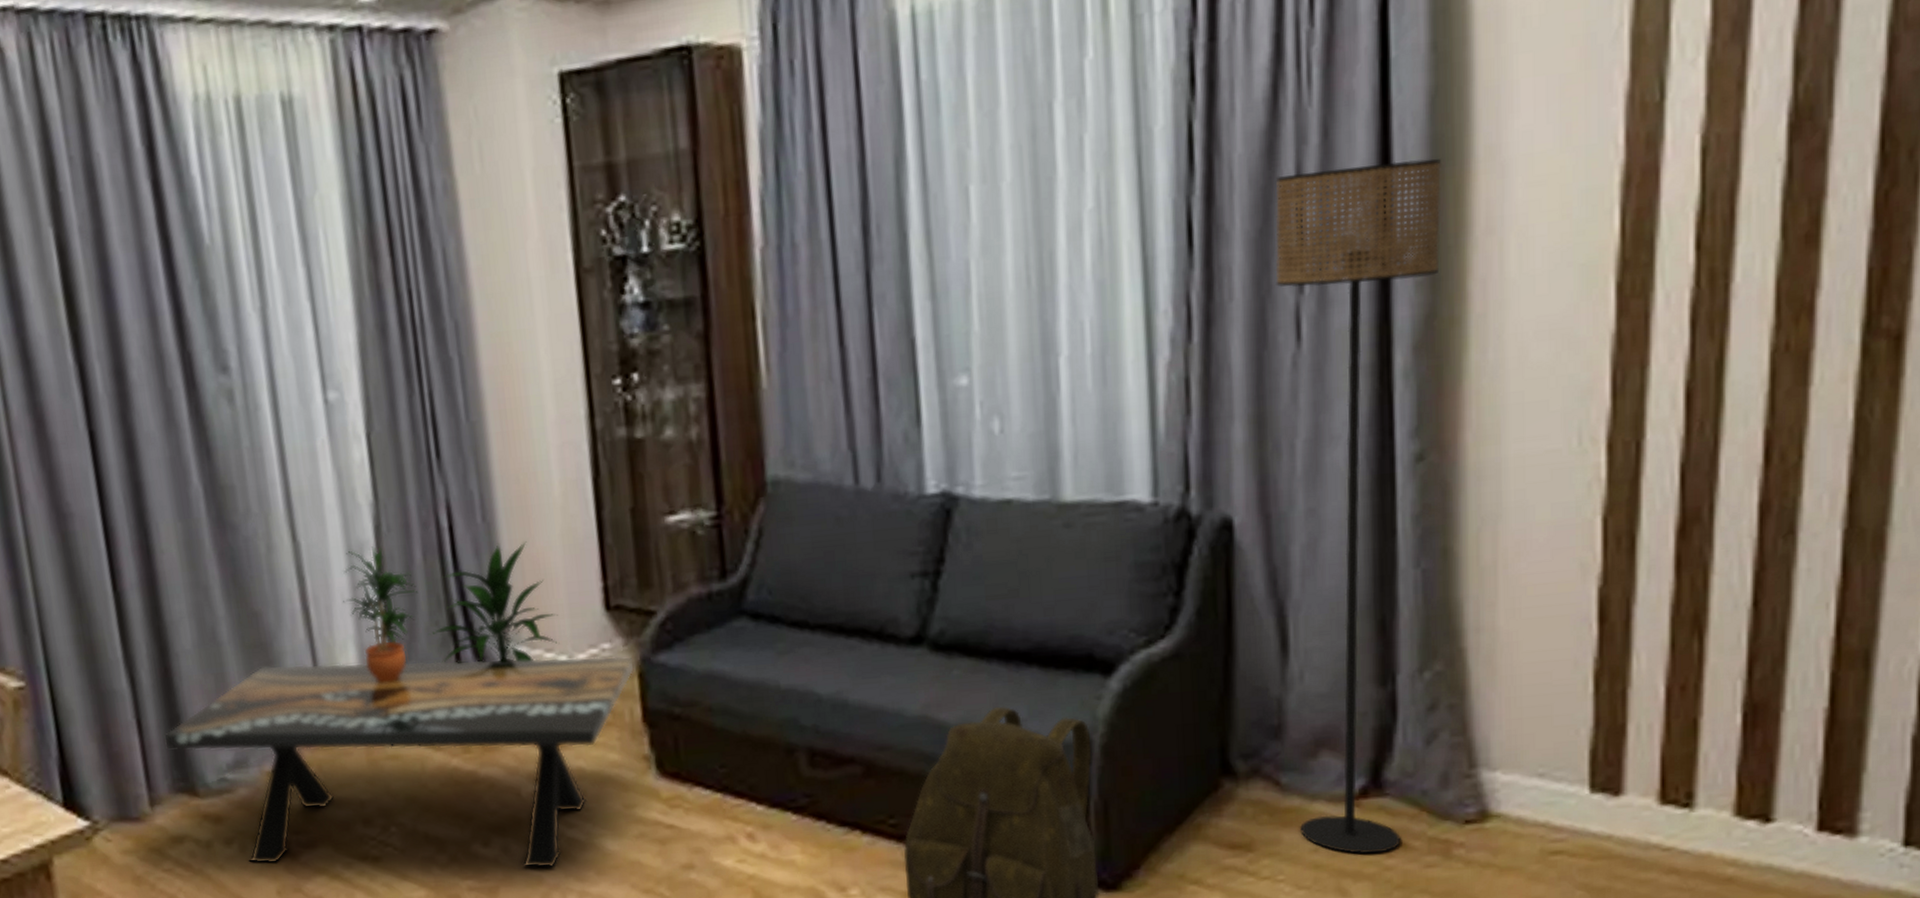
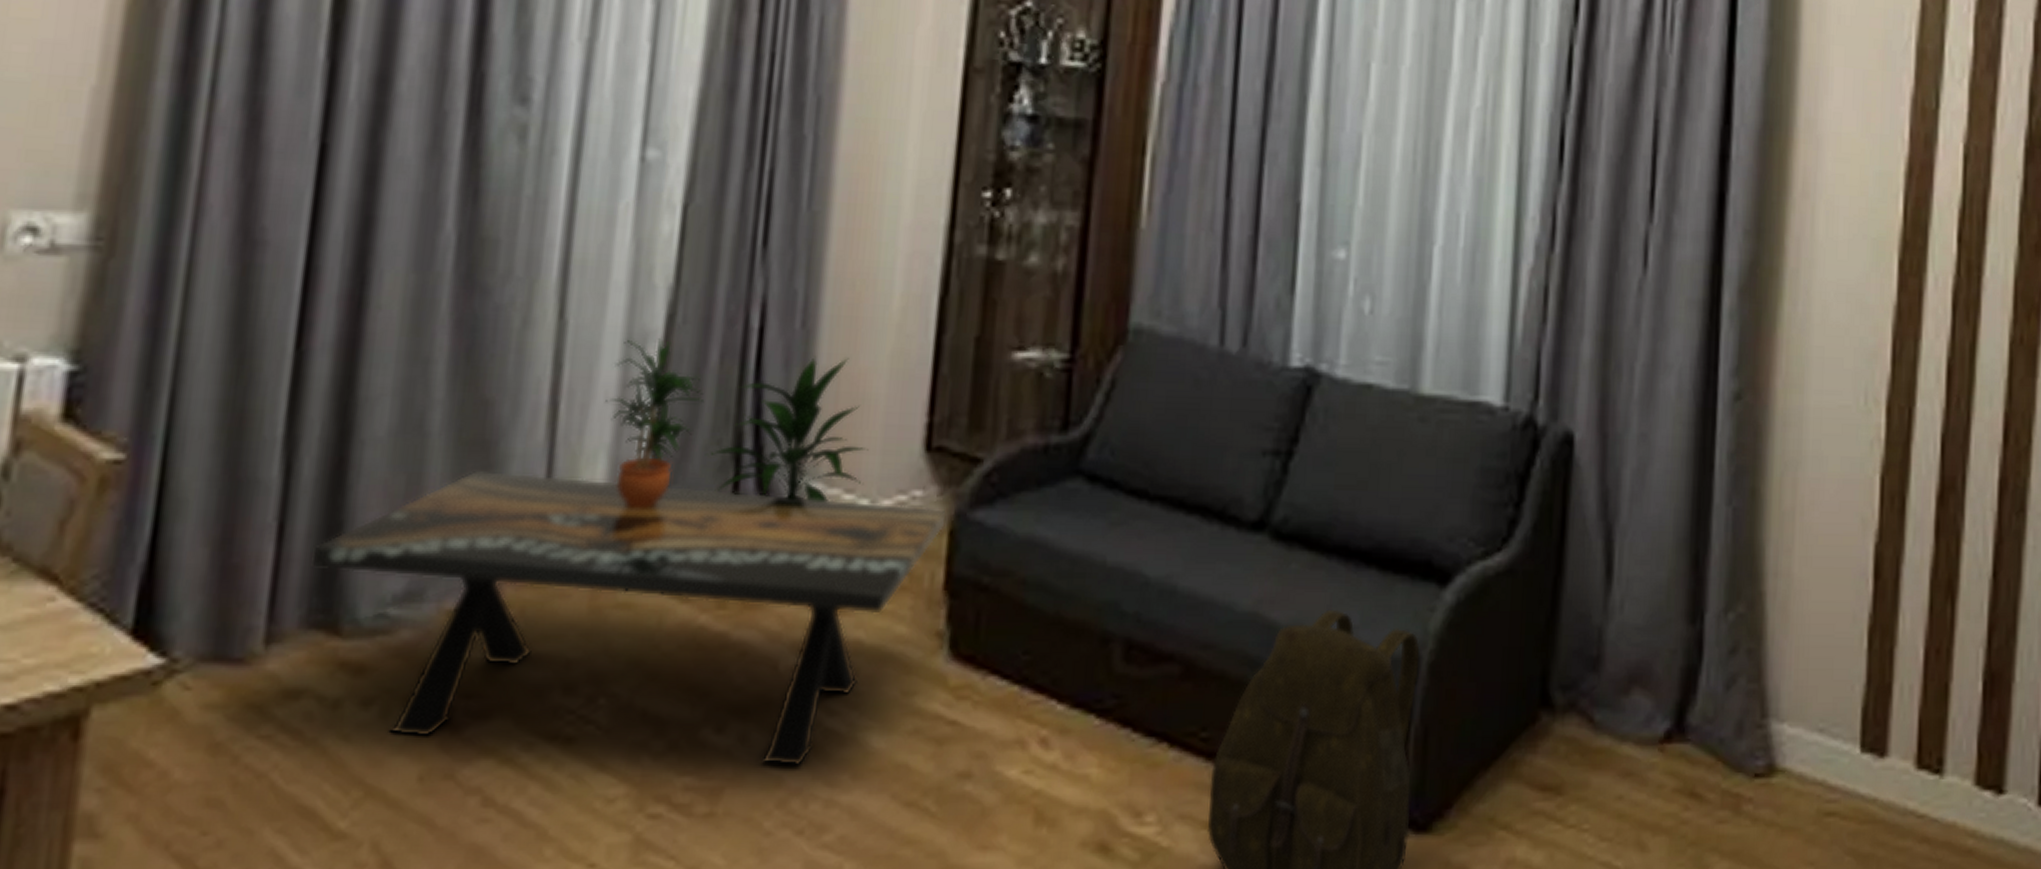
floor lamp: present [1275,158,1441,854] -> none [1608,110,1771,805]

